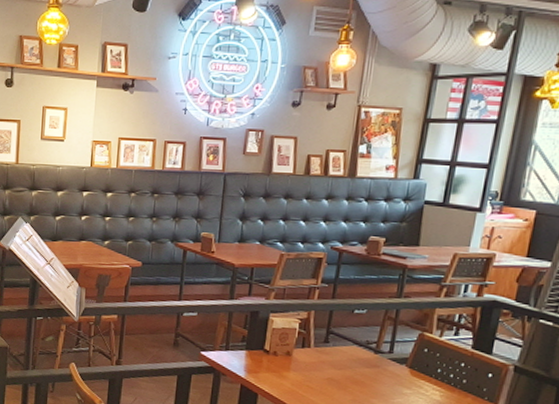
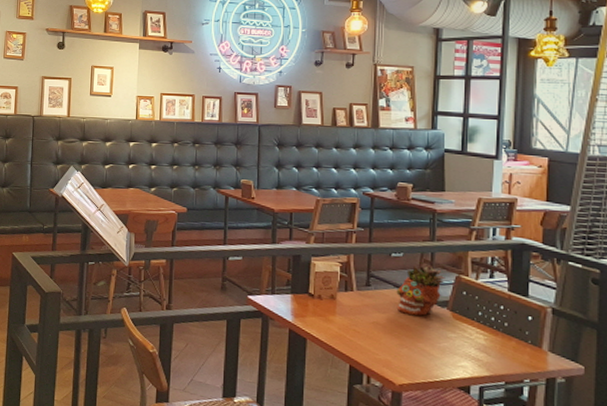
succulent planter: none [354,321,408,372] -> present [396,264,445,316]

